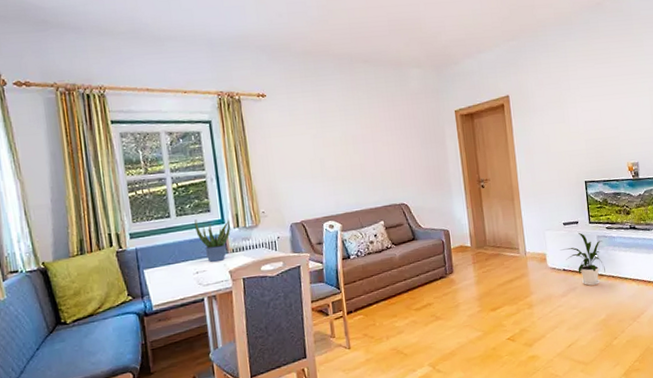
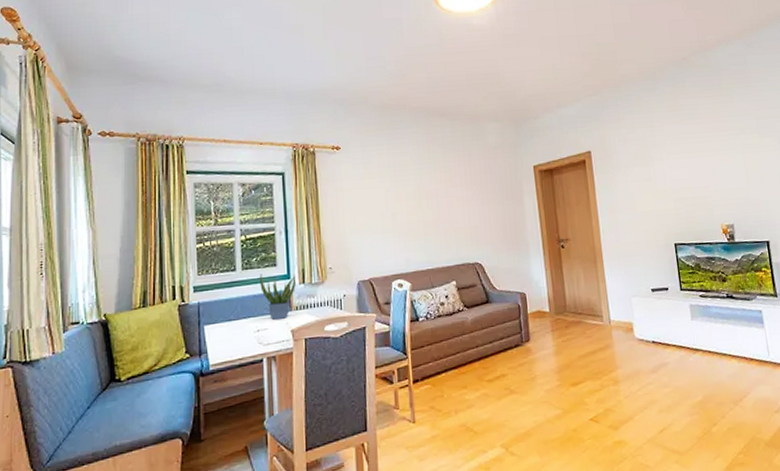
house plant: present [560,232,606,286] -> none [649,300,701,362]

